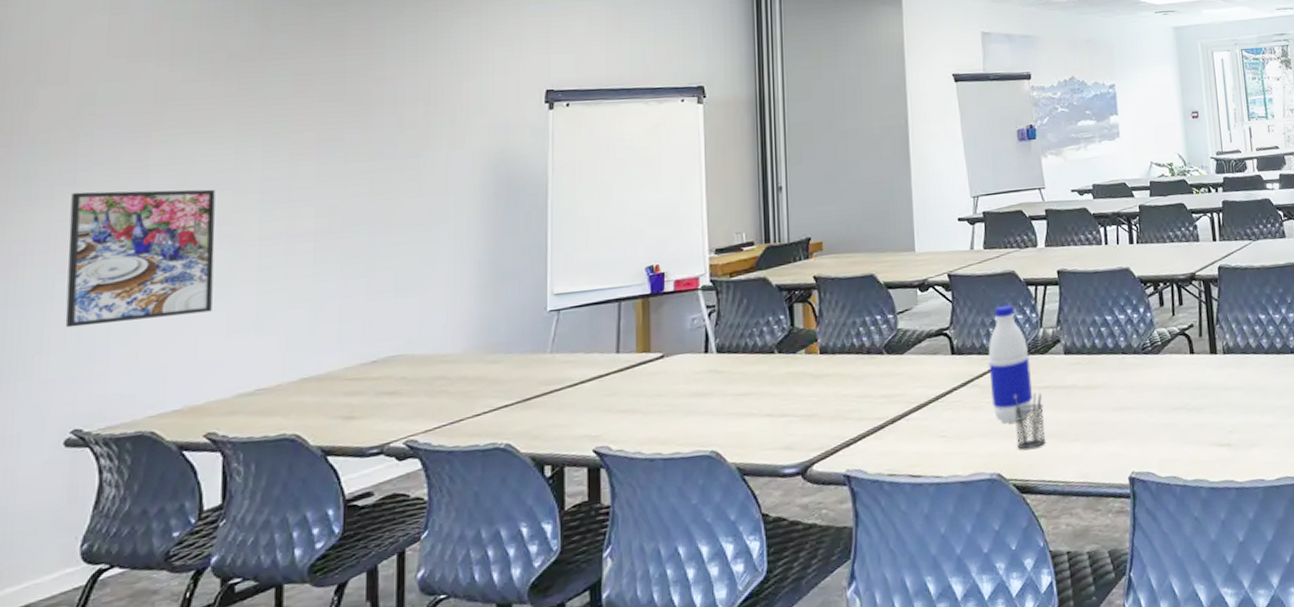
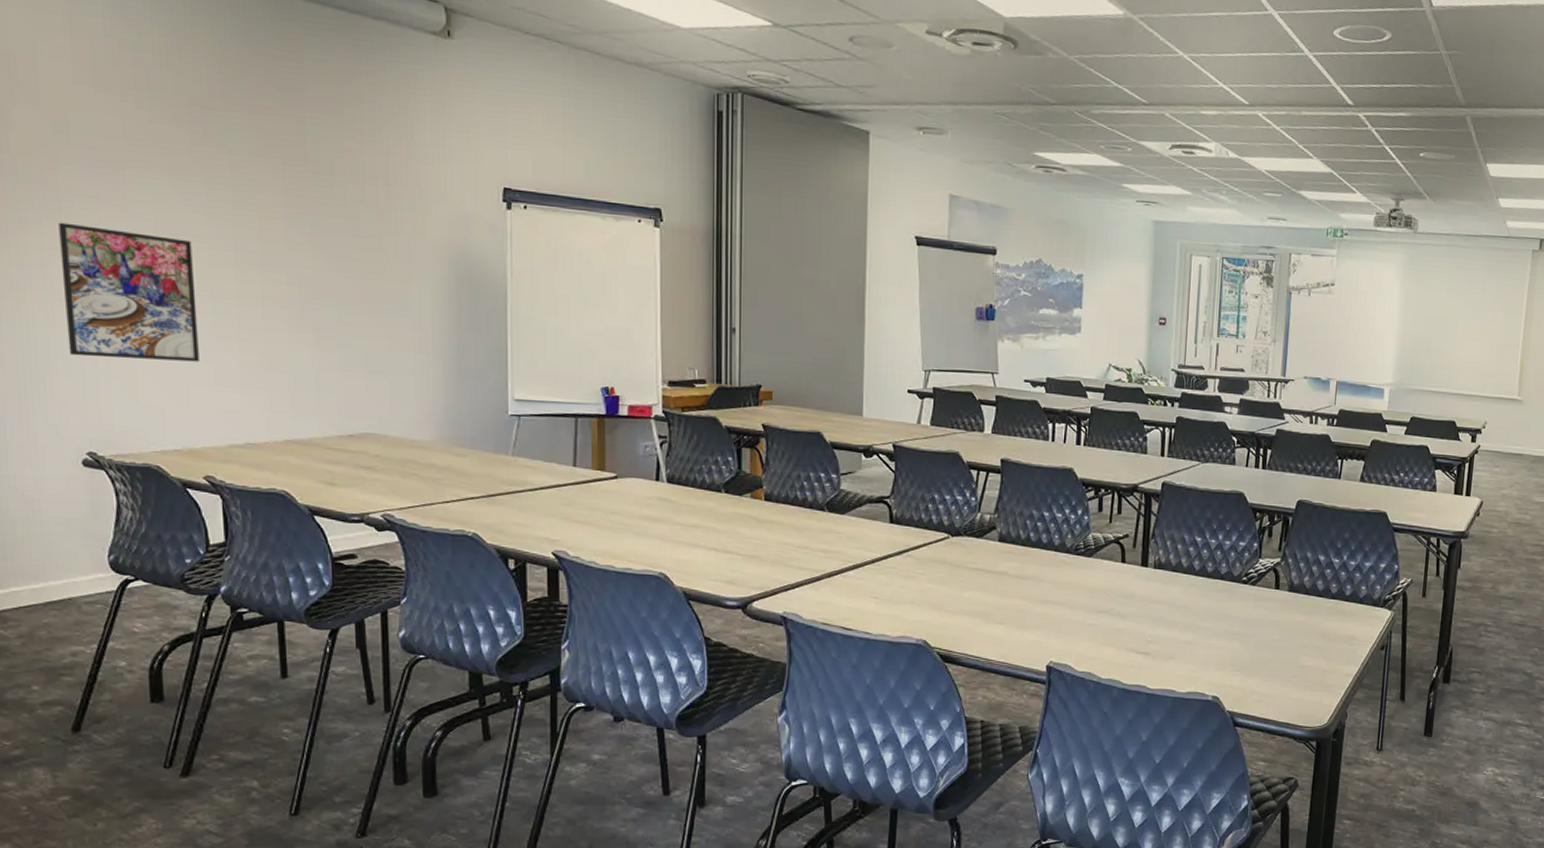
water bottle: present [988,304,1033,423] -> none [924,484,965,596]
pencil holder: present [1014,392,1046,449] -> none [944,570,973,623]

